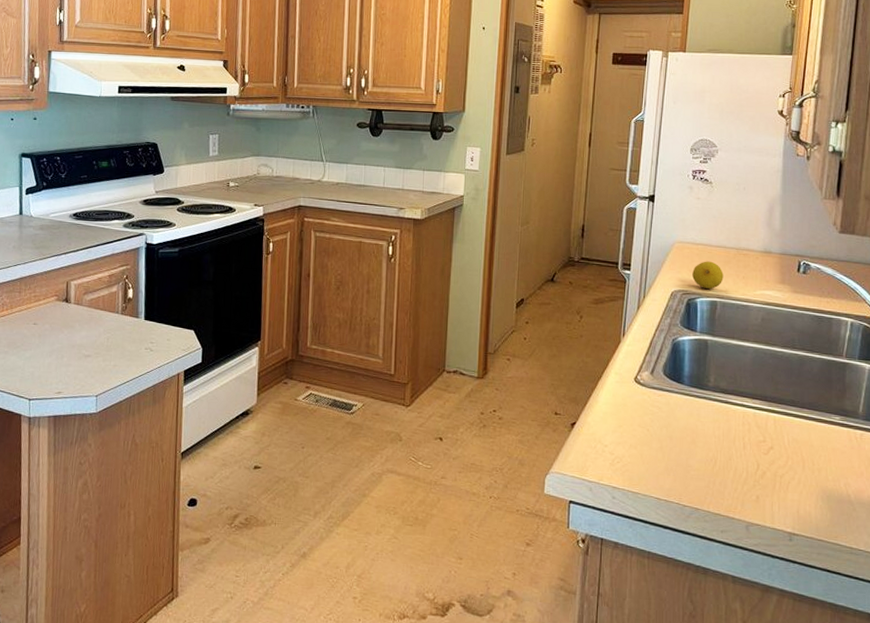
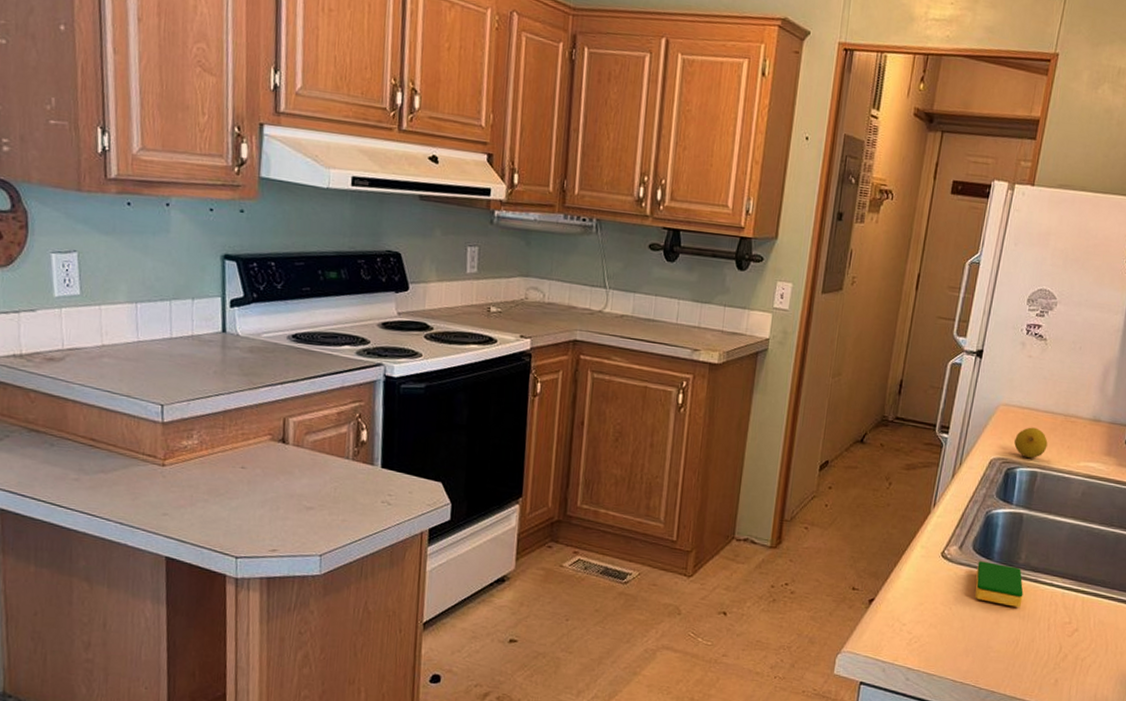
dish sponge: none [669,385,716,428] -> present [975,561,1024,608]

